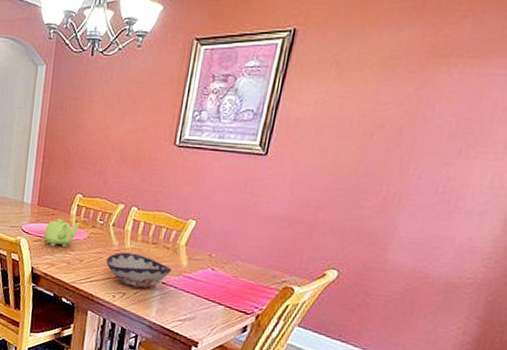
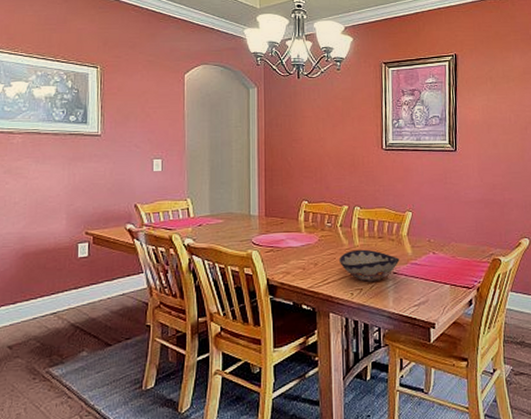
teapot: present [43,218,82,248] -> none [274,226,311,255]

